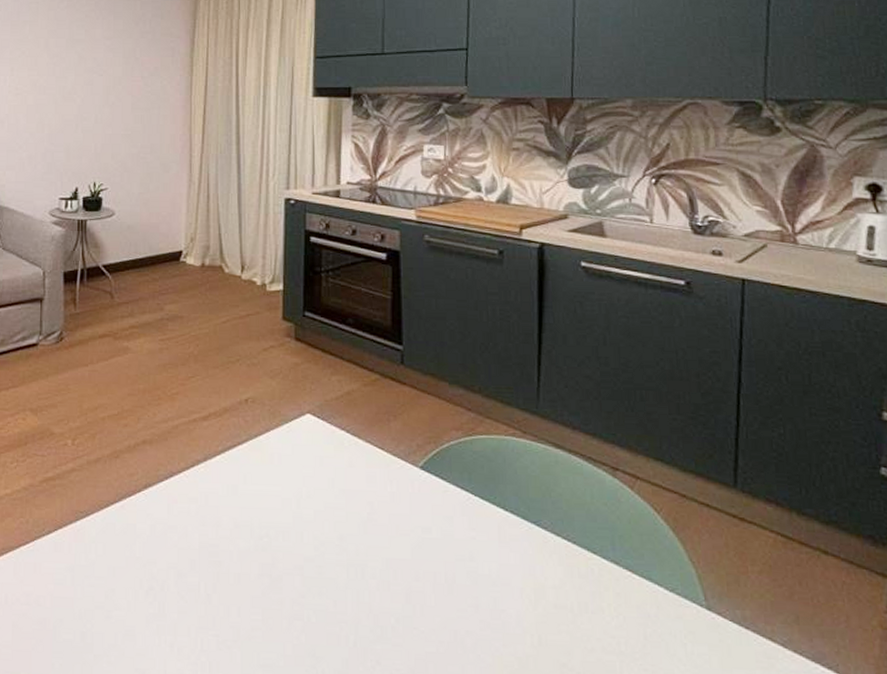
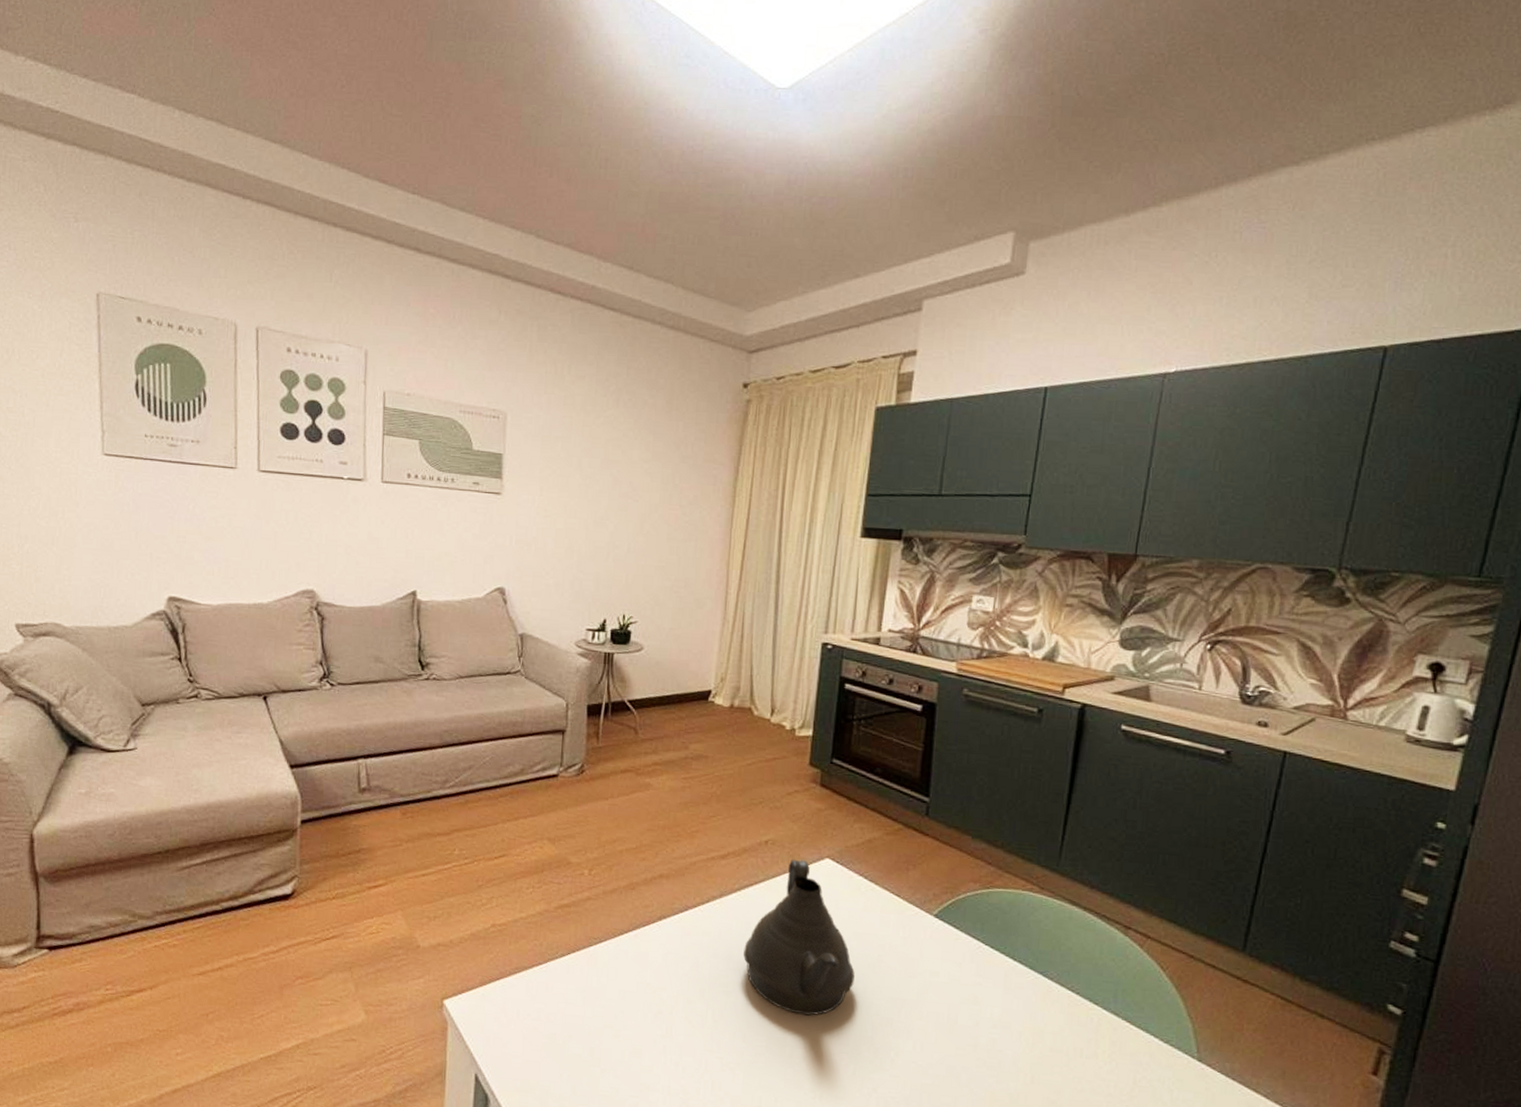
teapot: none [232,416,346,583] -> present [743,859,855,1016]

